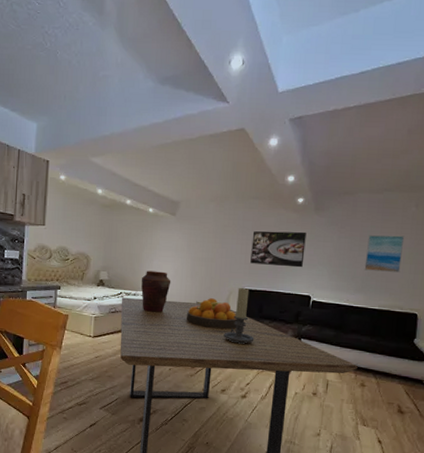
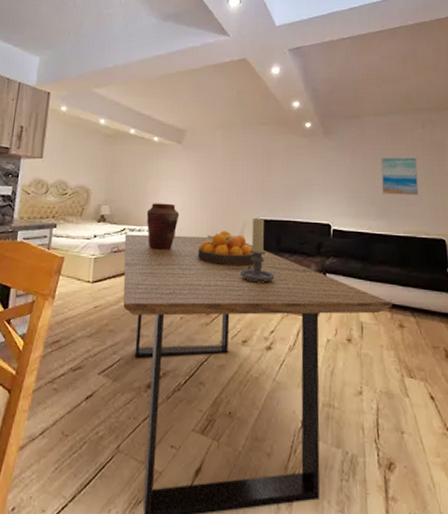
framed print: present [250,231,306,268] -> none [263,156,319,194]

